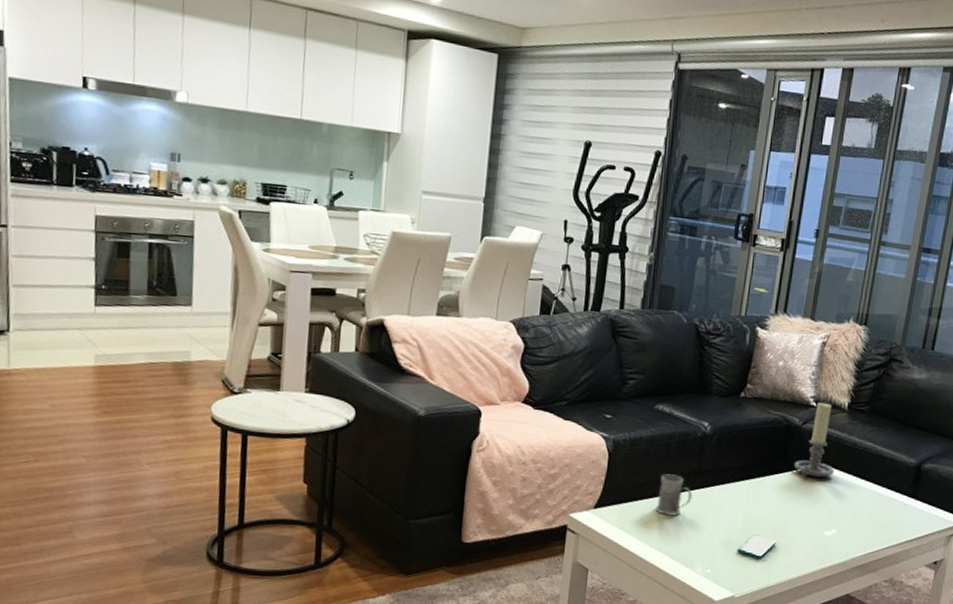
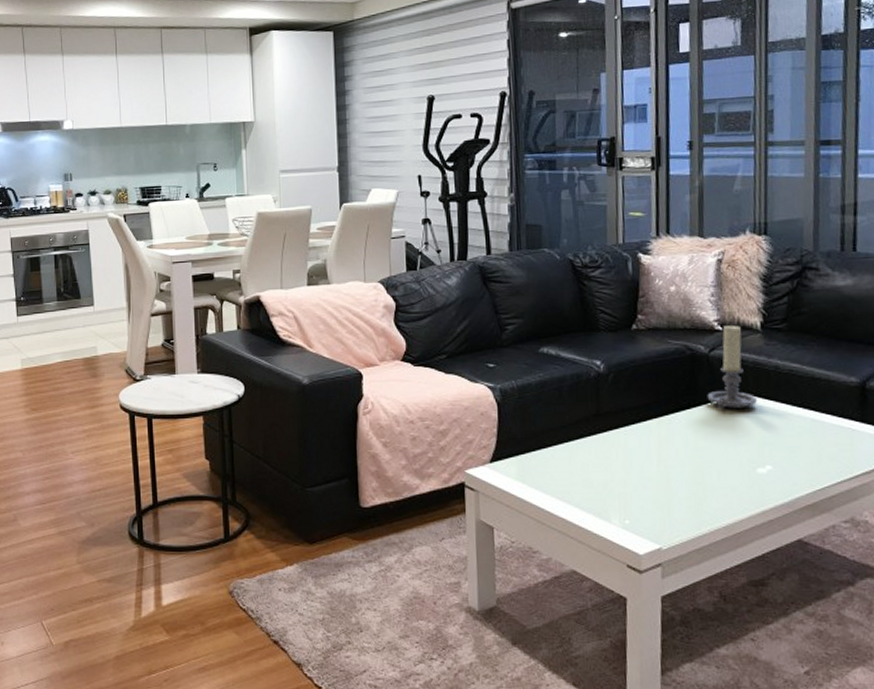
mug: present [655,474,693,517] -> none [556,420,596,466]
smartphone: present [737,534,776,559] -> none [656,478,701,504]

